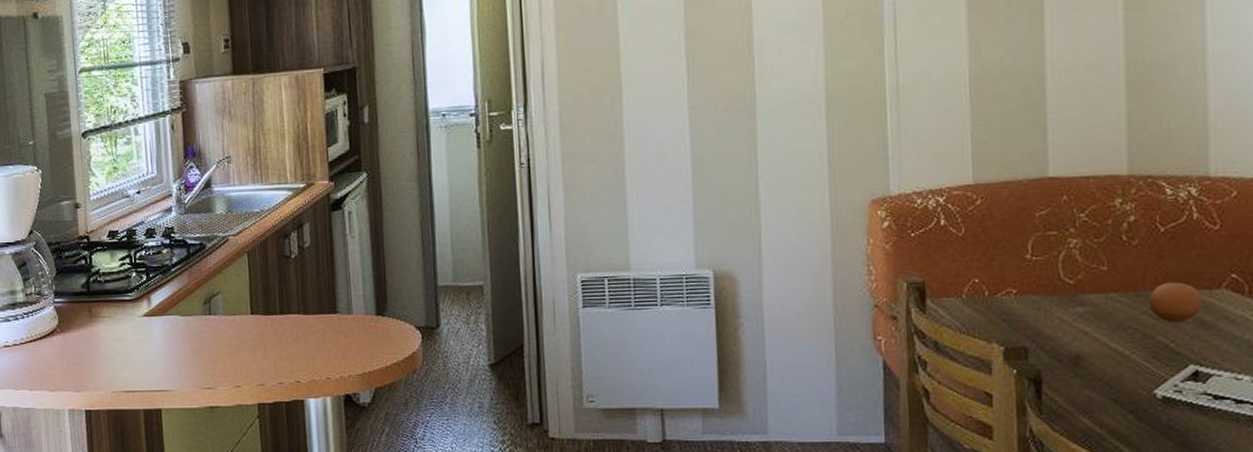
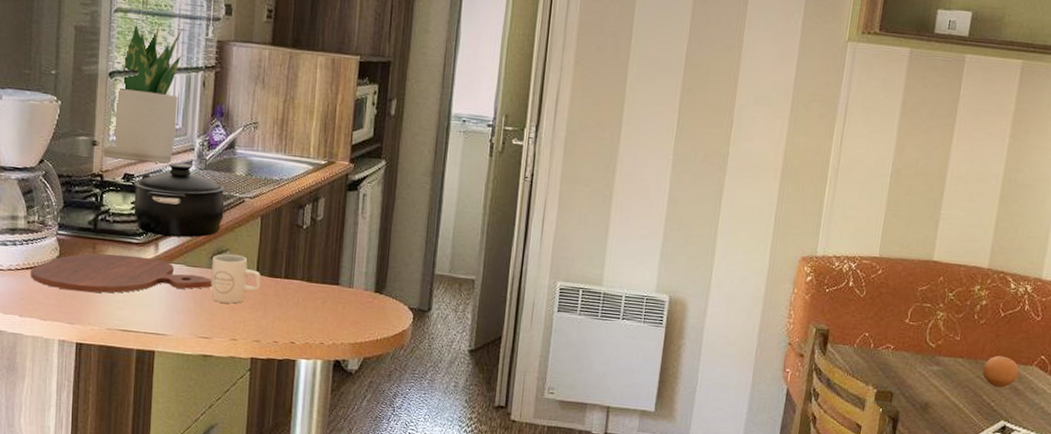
cutting board: none [34,313,209,358] -> present [31,253,212,293]
planter: none [84,76,153,218] -> present [102,24,183,164]
saucepan: none [119,210,210,289] -> present [134,162,226,238]
mug: none [205,296,258,349] -> present [211,254,262,304]

